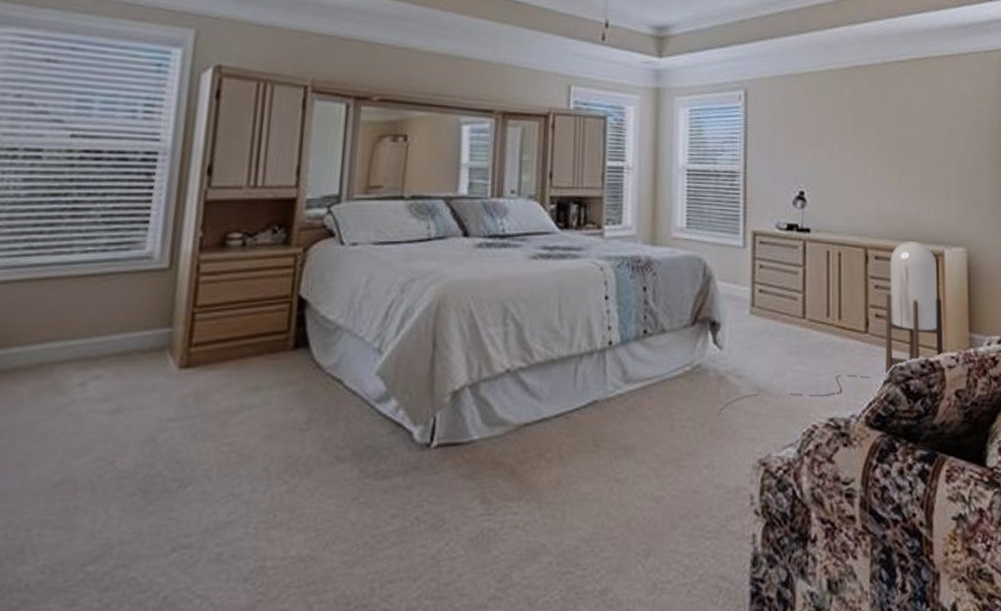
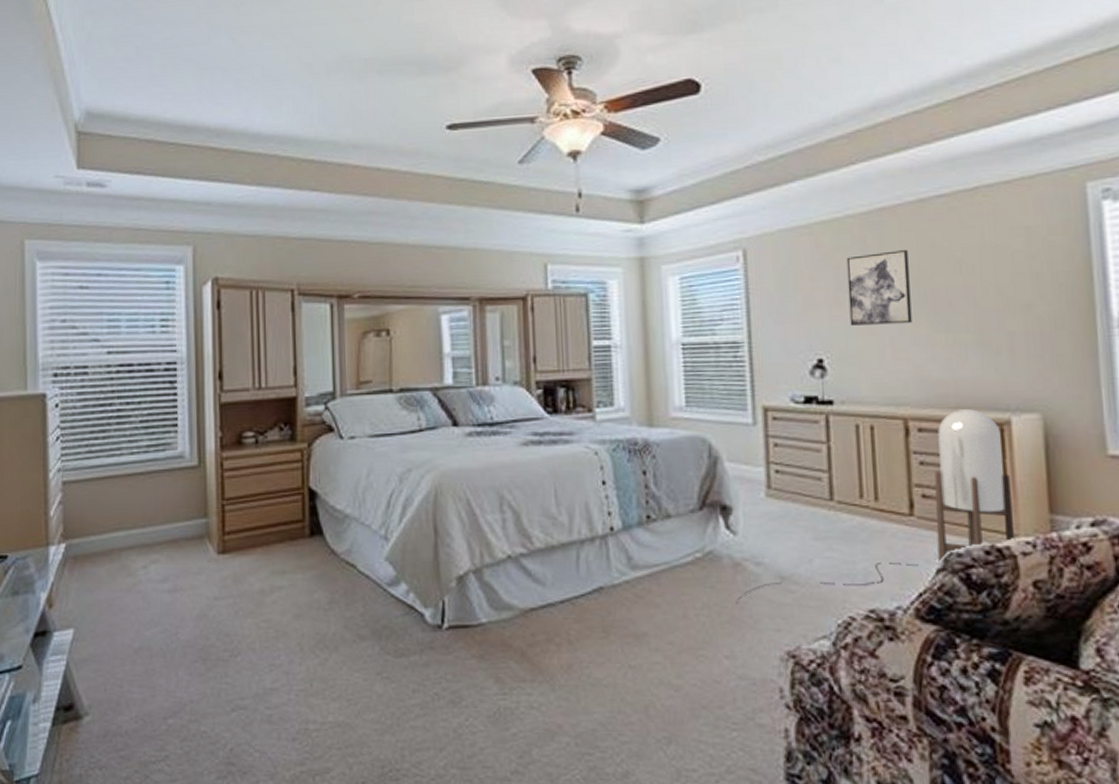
wall art: none [827,103,875,166] -> present [846,250,912,326]

